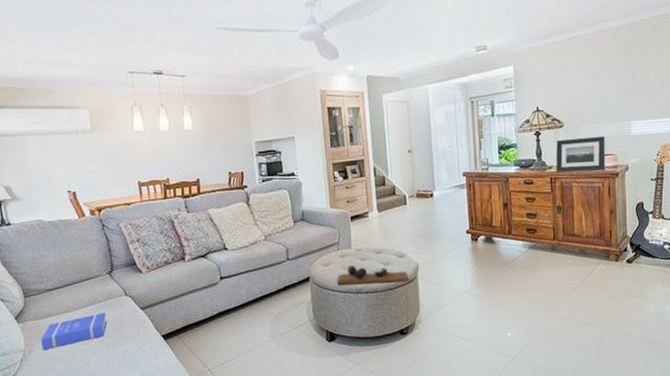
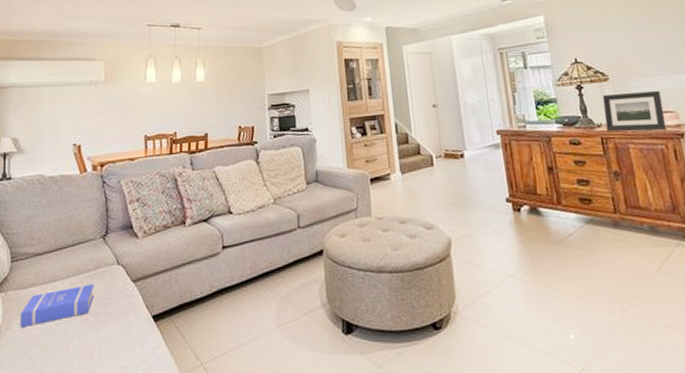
decorative tray: present [337,264,409,285] -> none [355,236,441,261]

